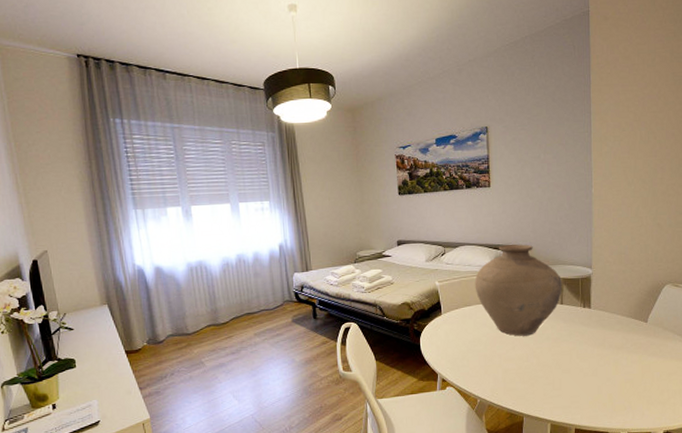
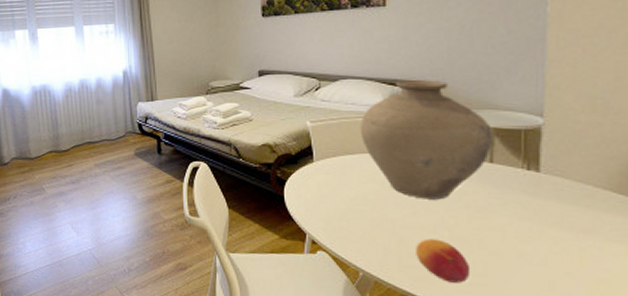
fruit: none [516,366,551,398] -> present [416,238,471,283]

